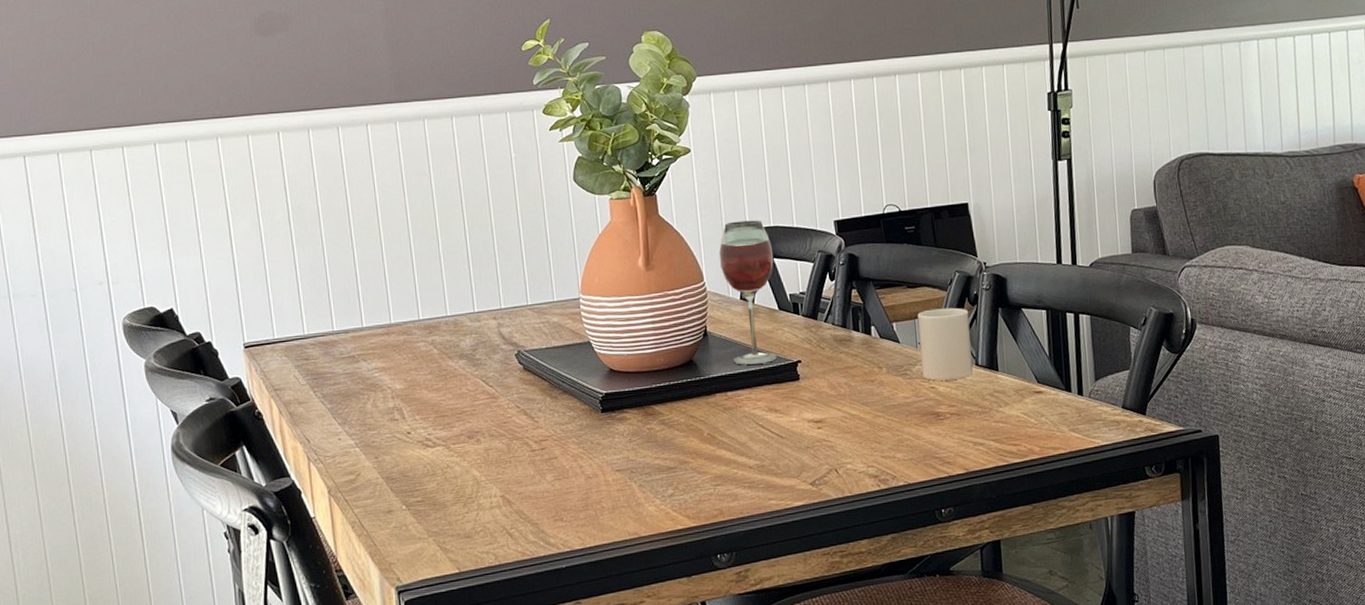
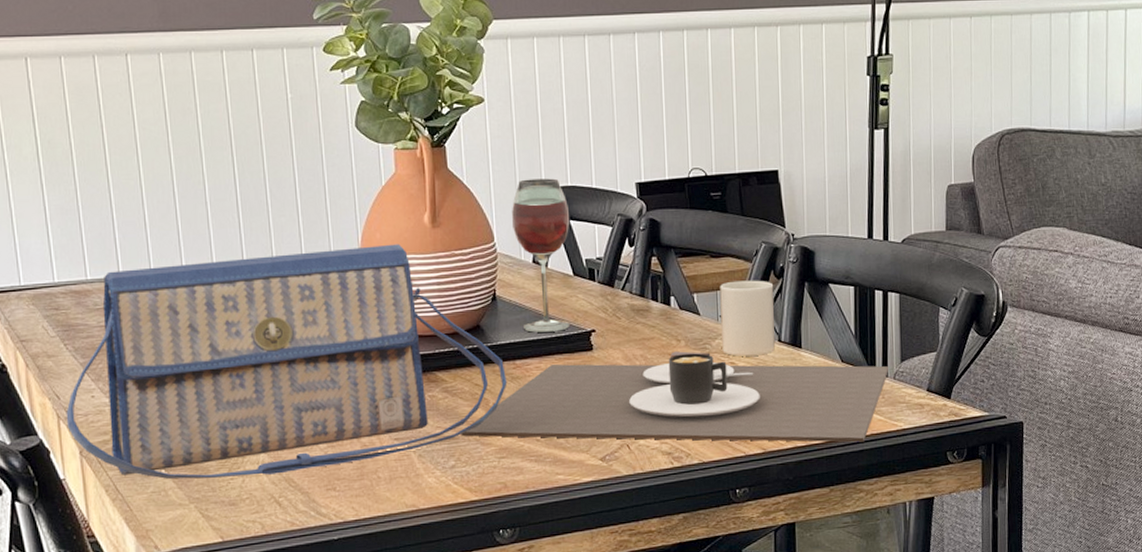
handbag: none [315,286,720,515] -> present [66,244,508,480]
place setting: none [678,378,1084,466] -> present [461,351,889,443]

